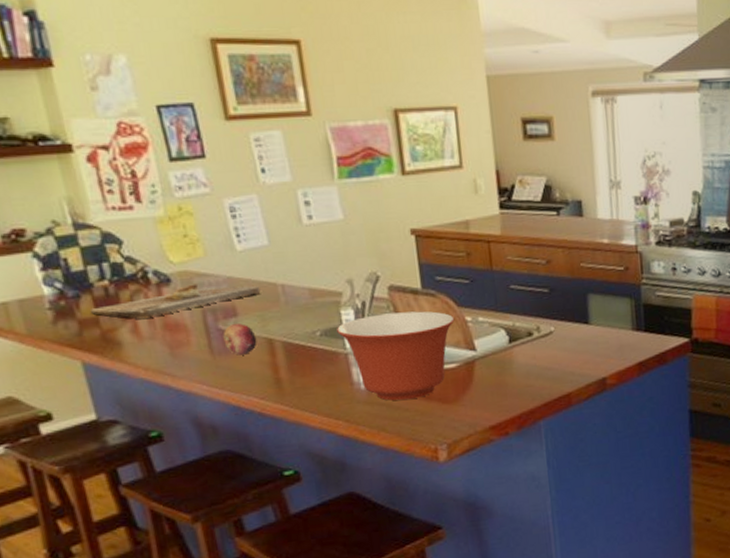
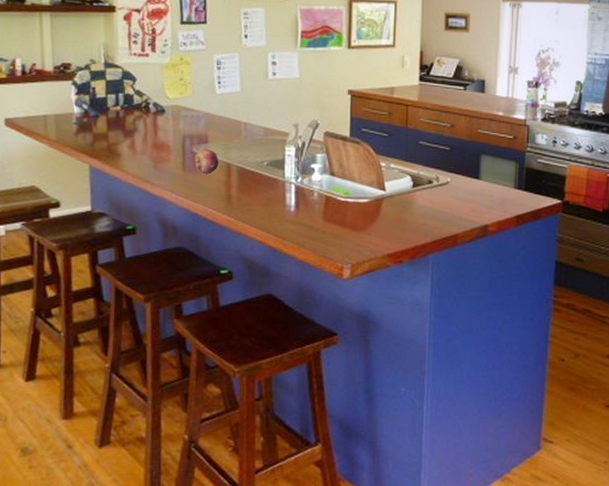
cutting board: present [89,284,261,319] -> none [103,115,228,138]
mixing bowl: present [337,311,455,401] -> none [280,153,372,224]

